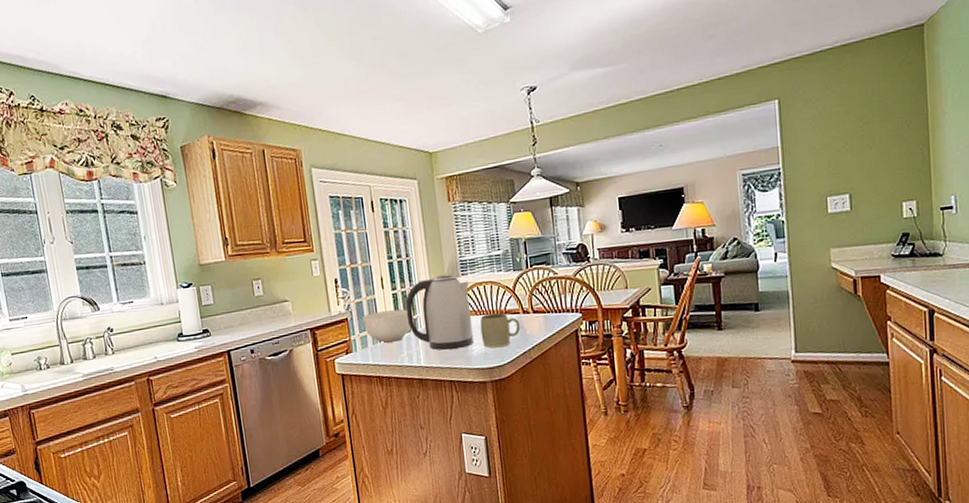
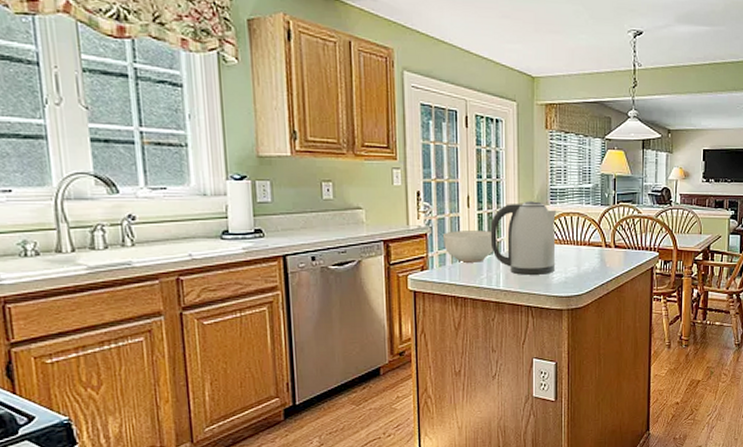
mug: present [479,313,521,349] -> none [563,244,602,278]

